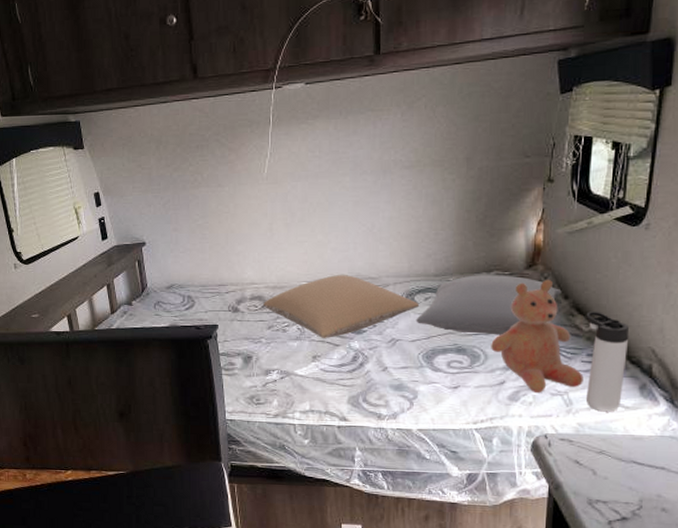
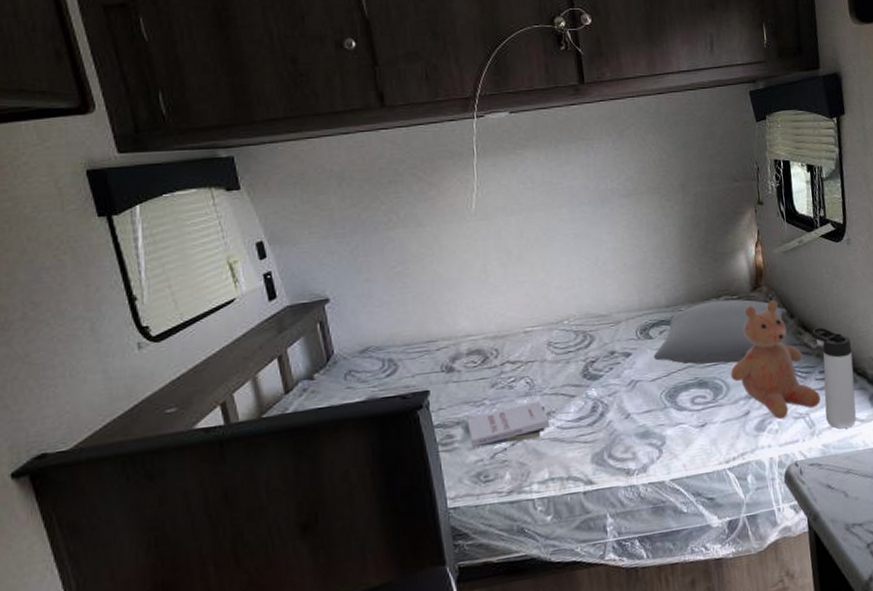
books: none [246,345,315,376] -> present [467,401,551,448]
pillow: present [263,275,420,338] -> none [483,315,656,390]

